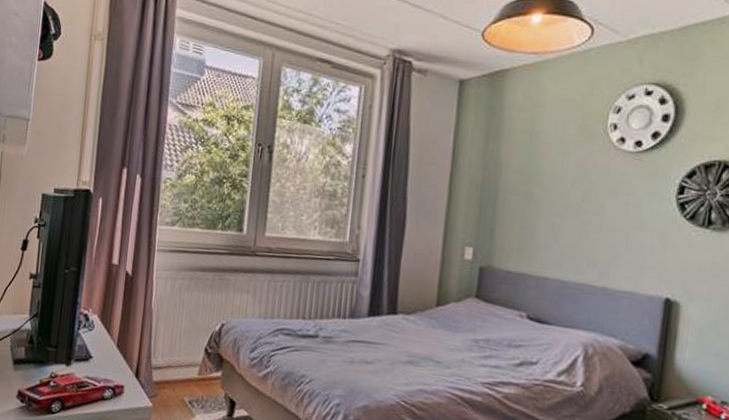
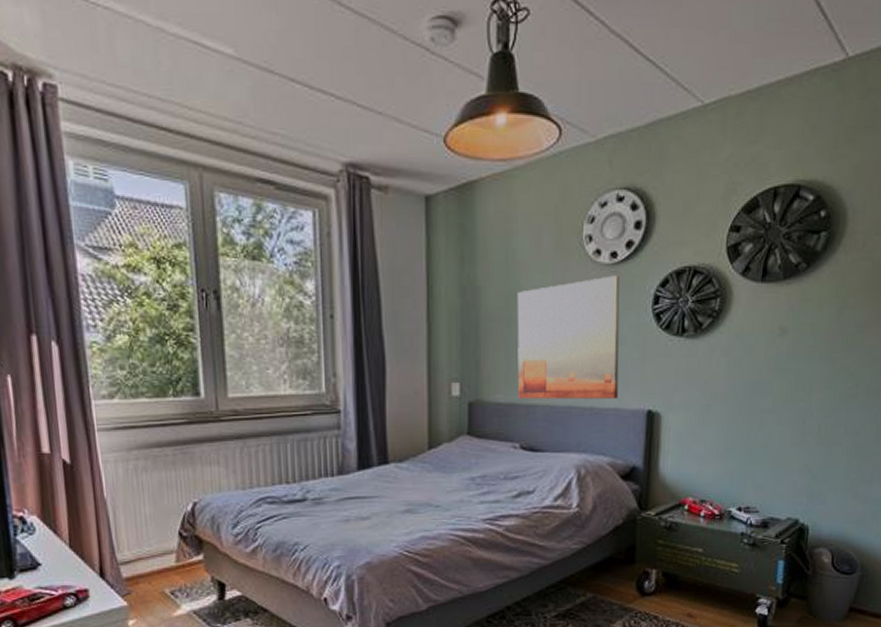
wall art: none [529,163,643,282] -> present [517,275,620,400]

